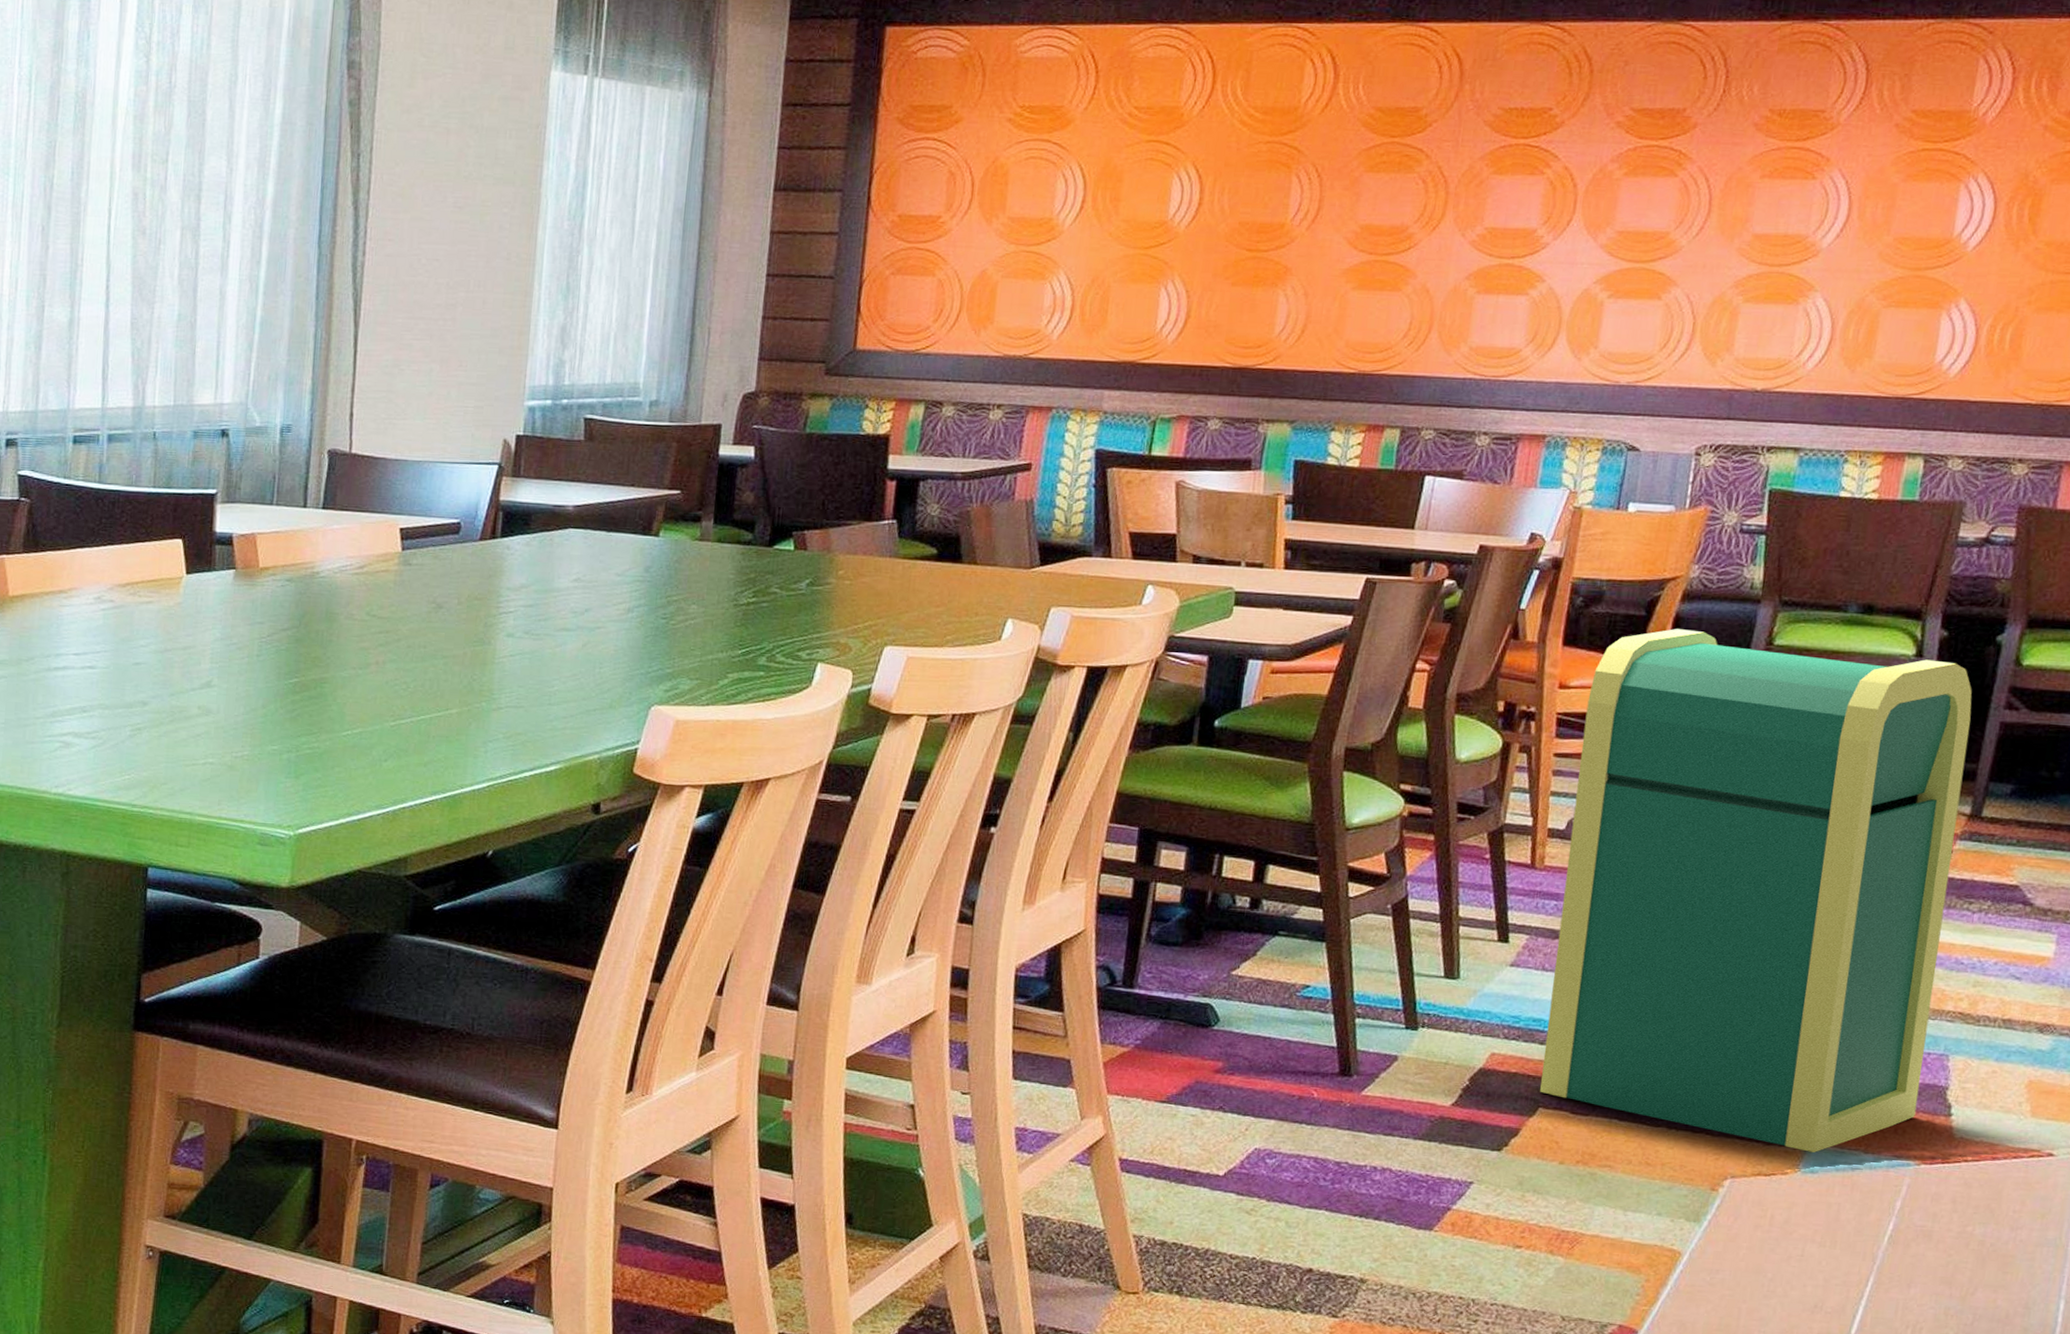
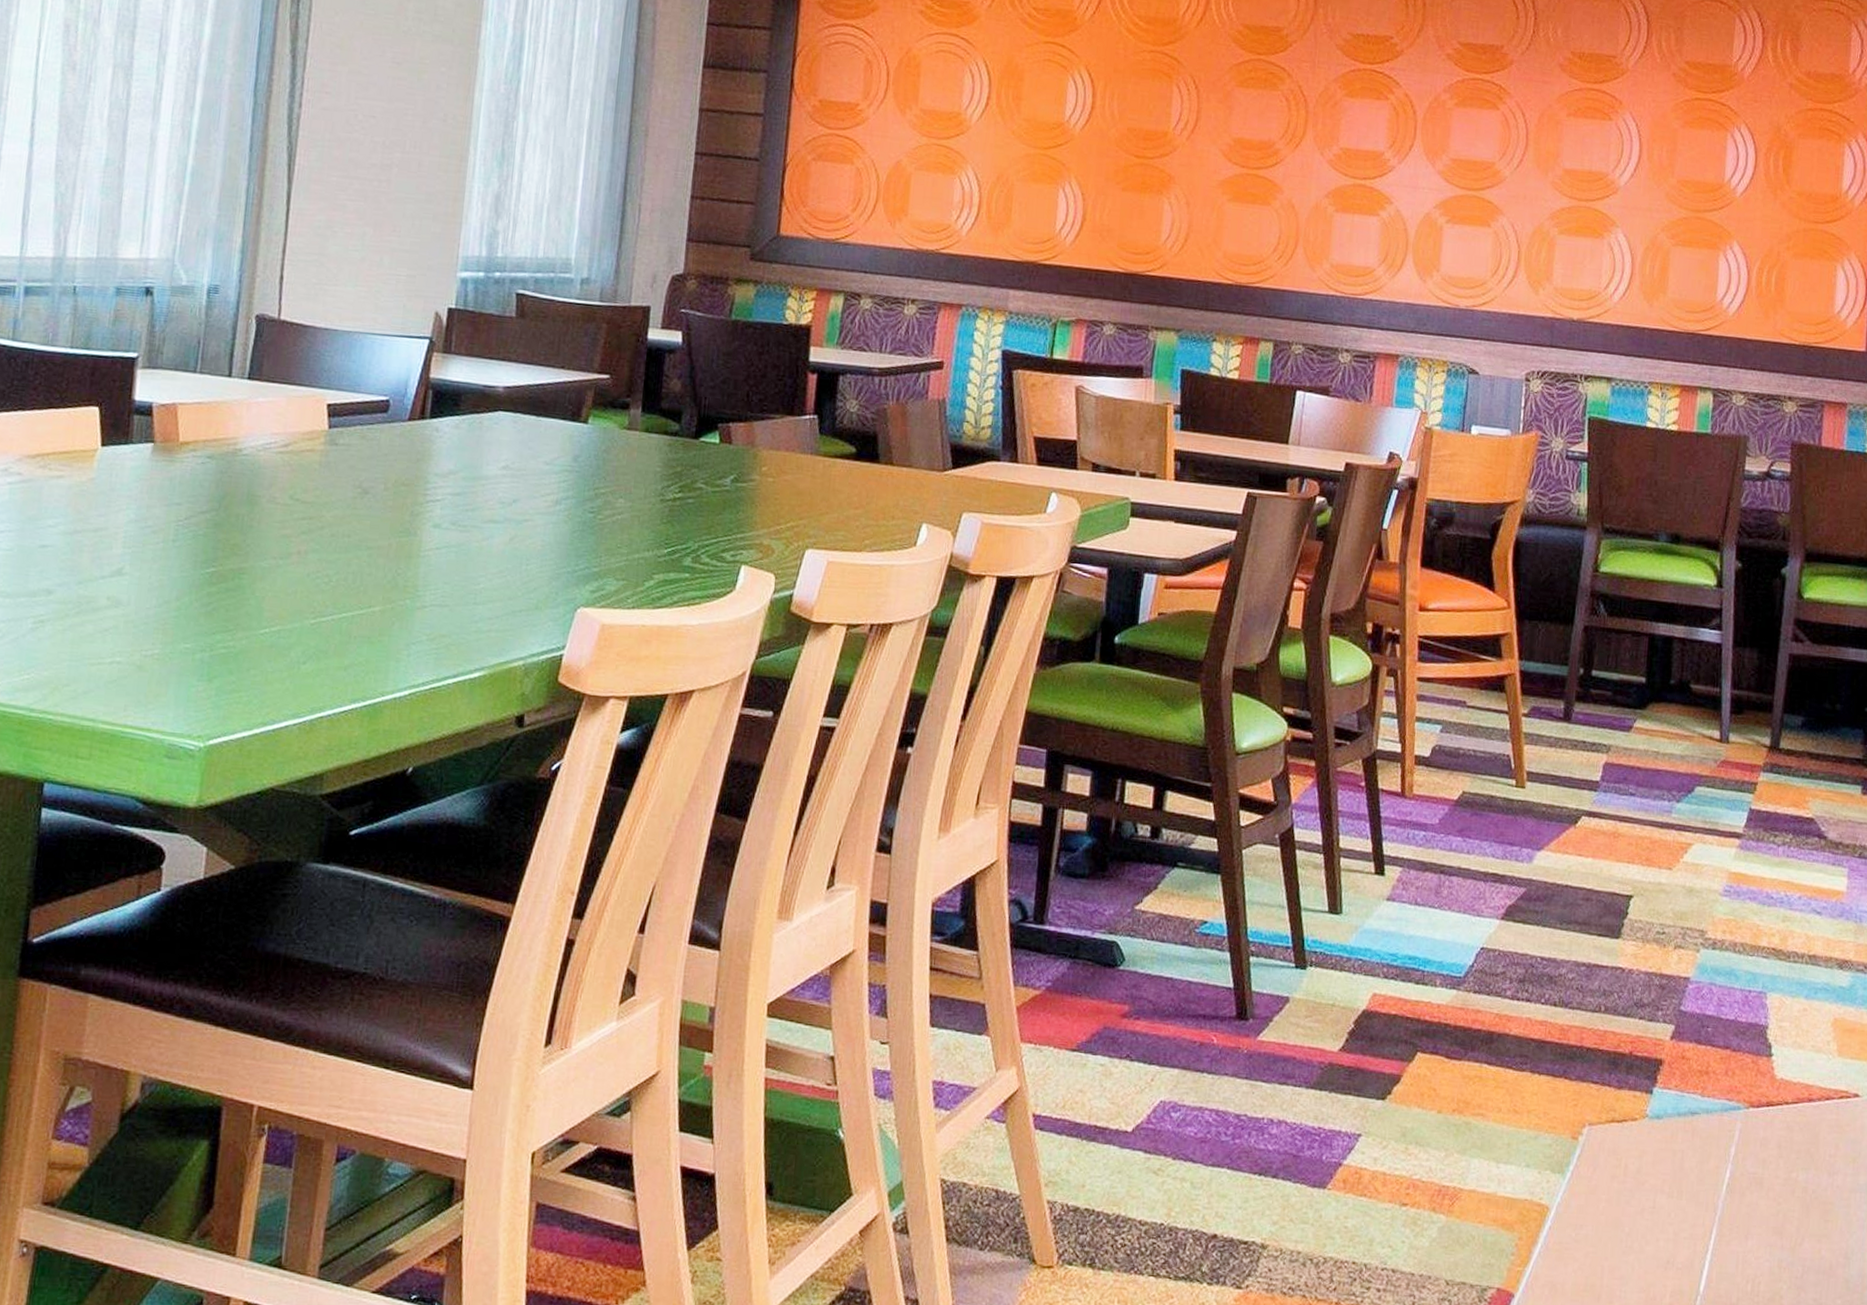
trash can: present [1540,629,1972,1152] -> none [1418,553,1765,1097]

